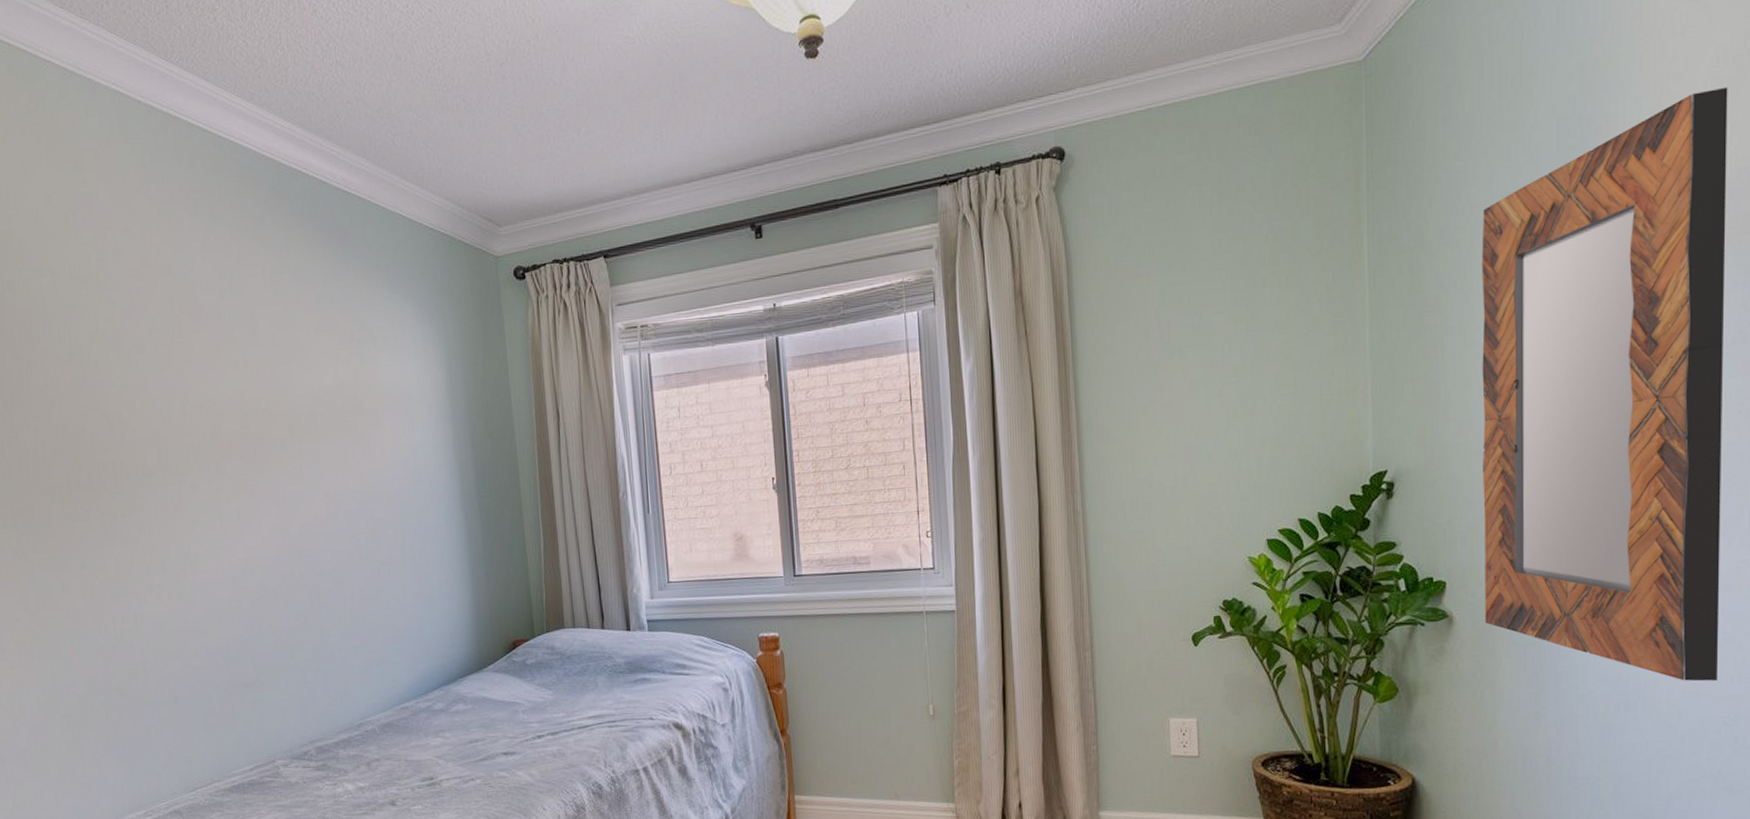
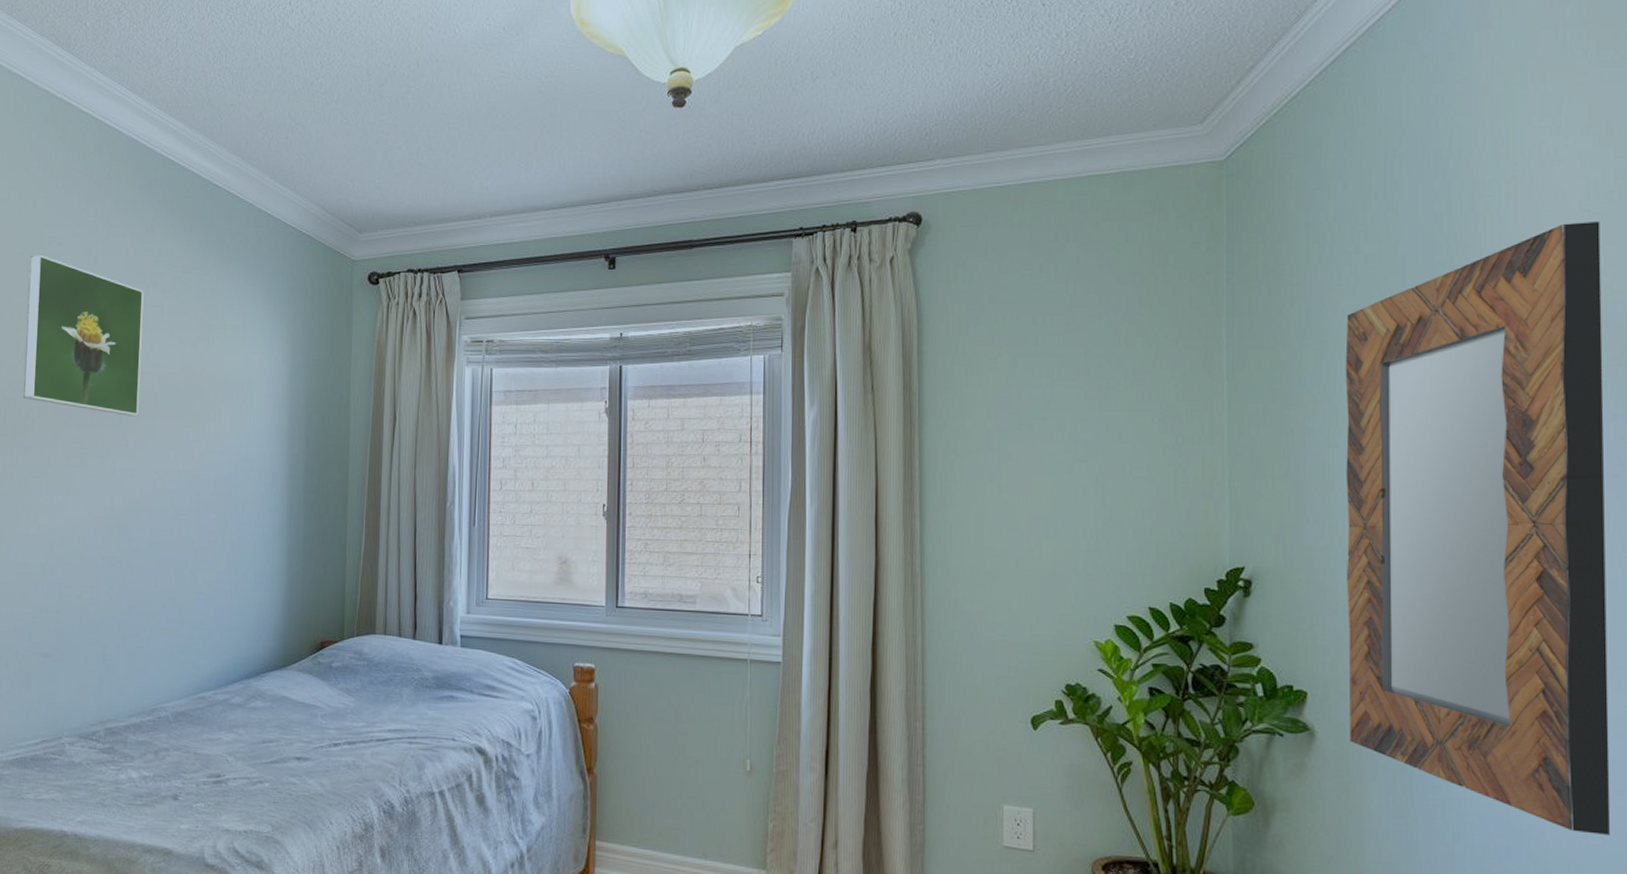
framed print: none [163,283,301,442] -> present [24,254,144,416]

